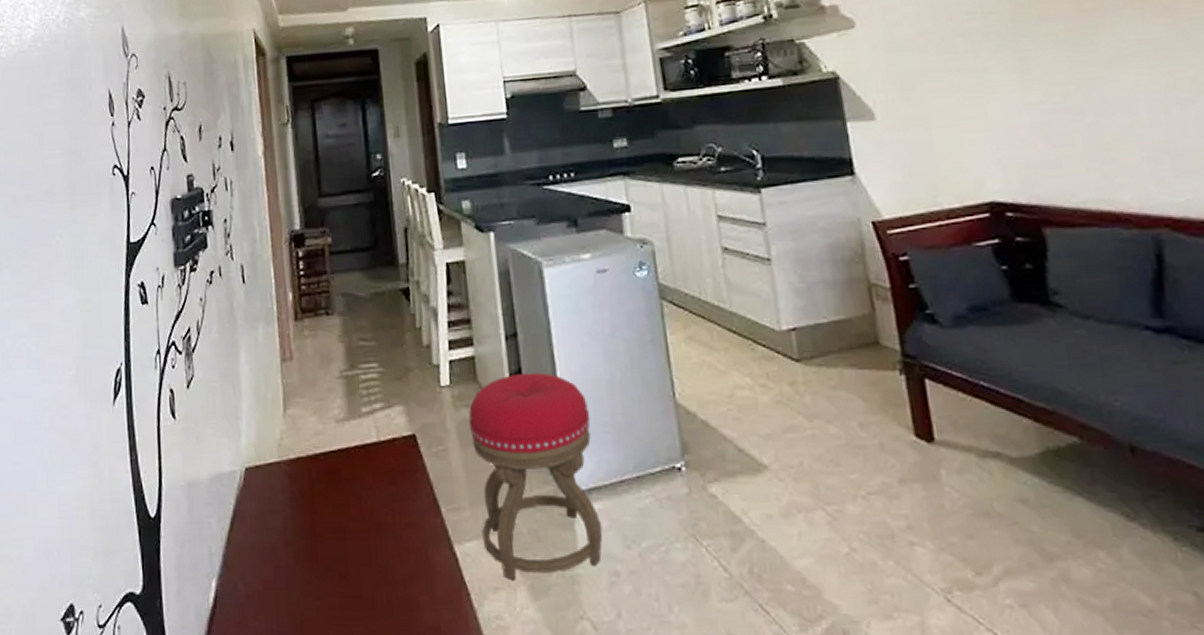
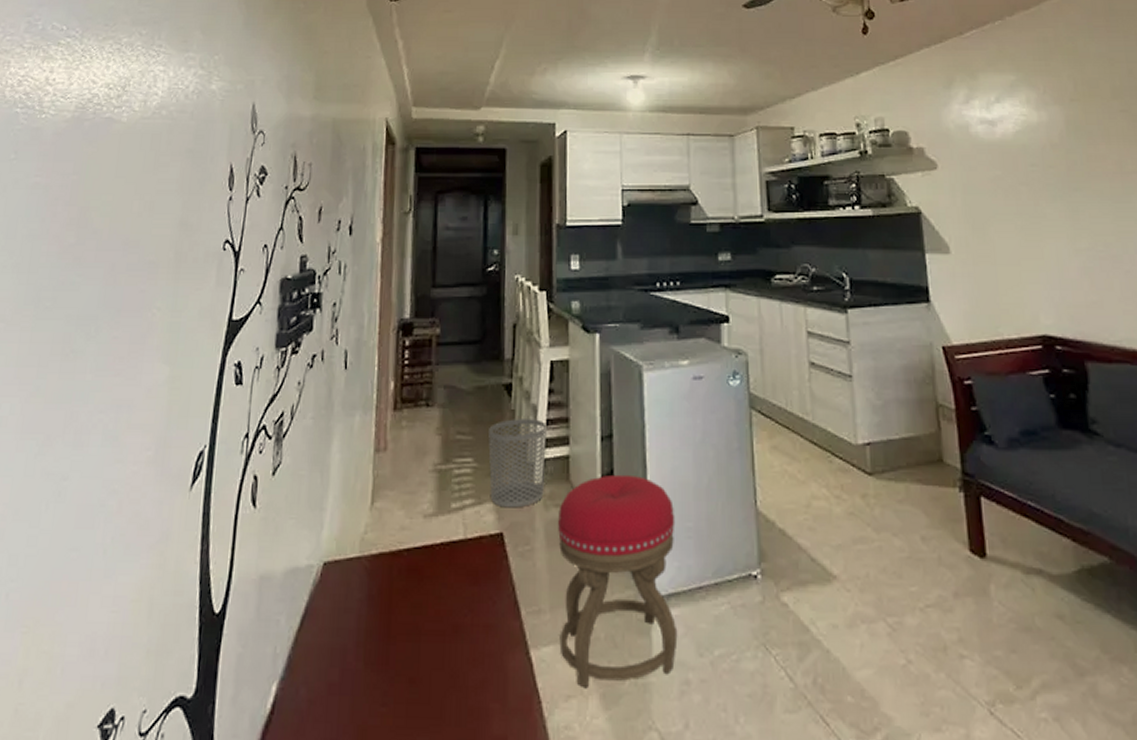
waste bin: none [391,322,452,410] -> present [488,419,547,508]

